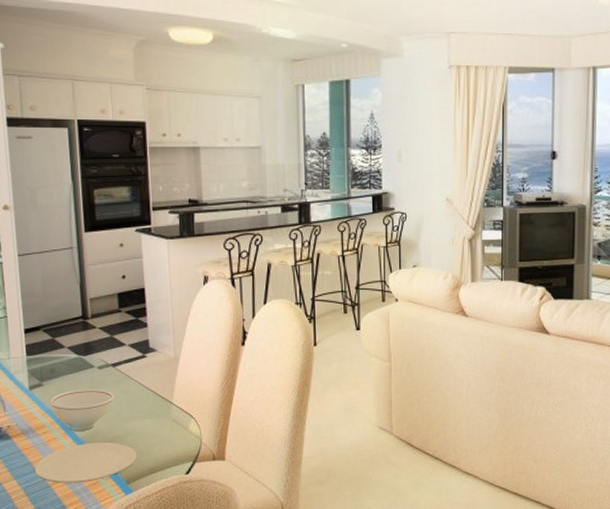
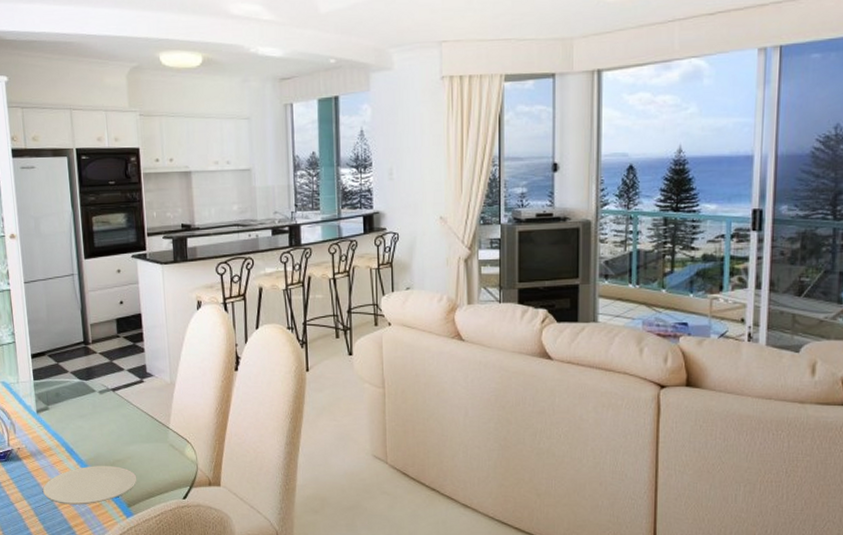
bowl: present [50,388,115,432] -> none [56,412,115,455]

